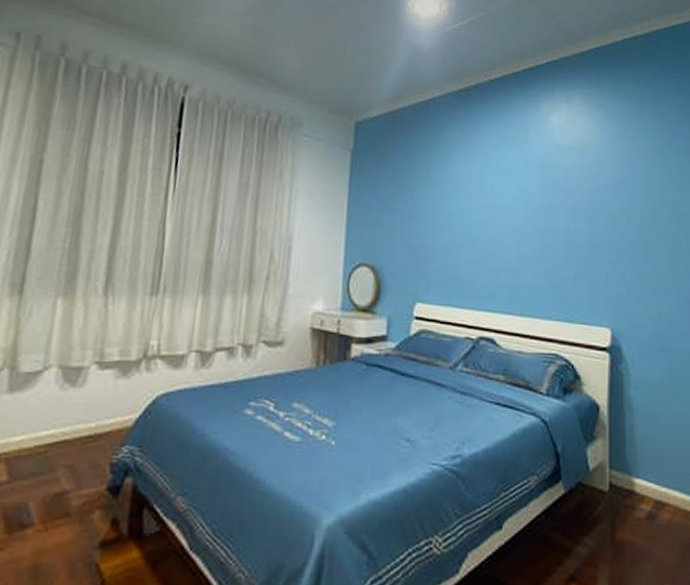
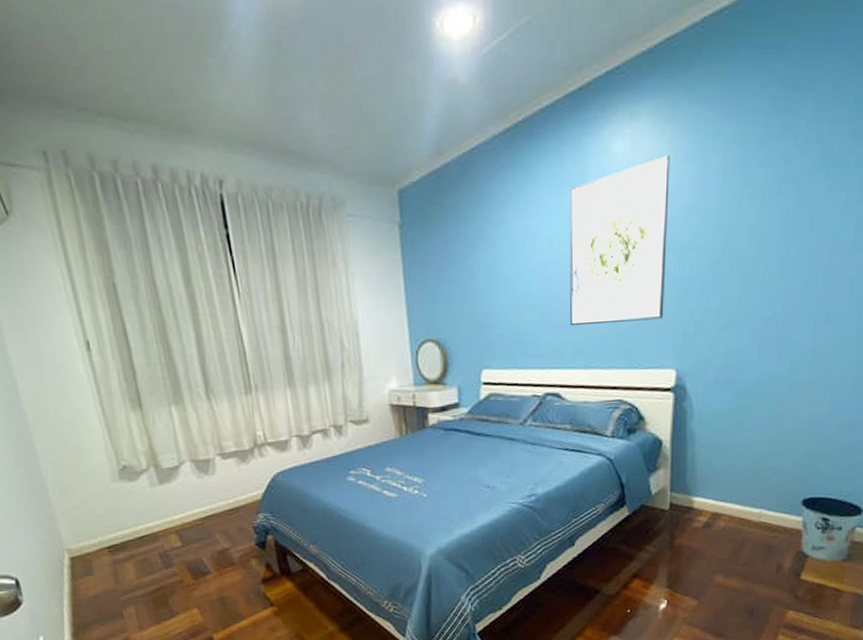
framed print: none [507,133,600,276] -> present [569,155,670,326]

